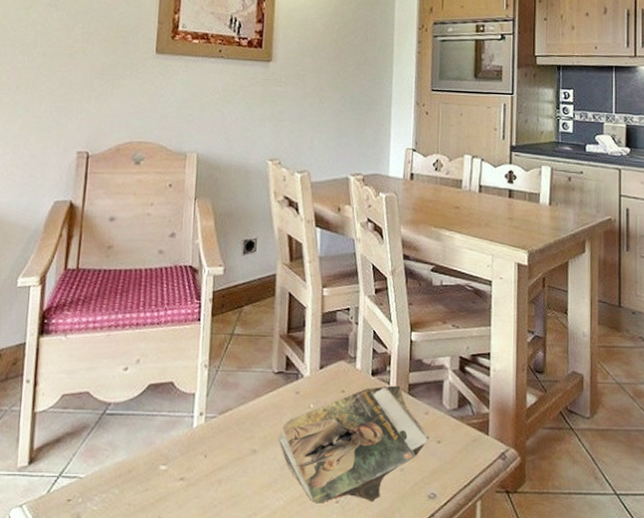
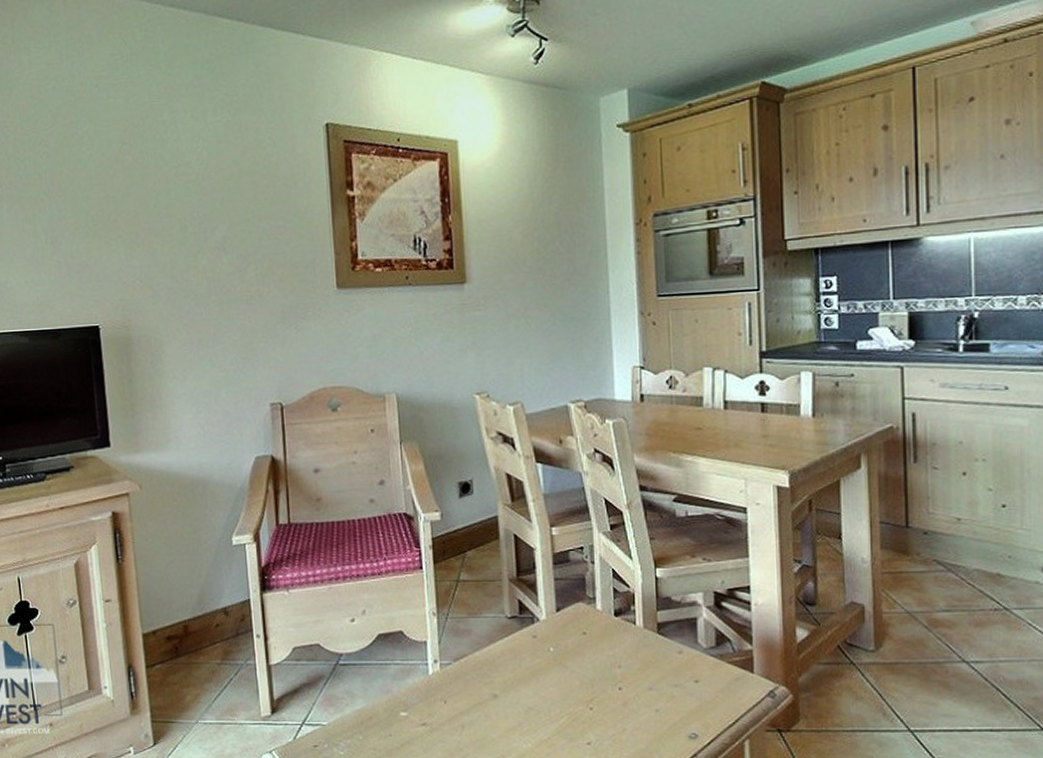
magazine: present [277,385,430,503] -> none [518,625,686,745]

